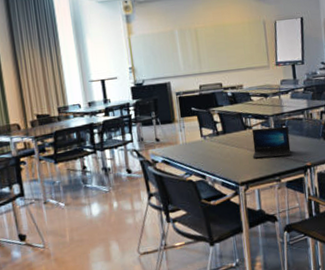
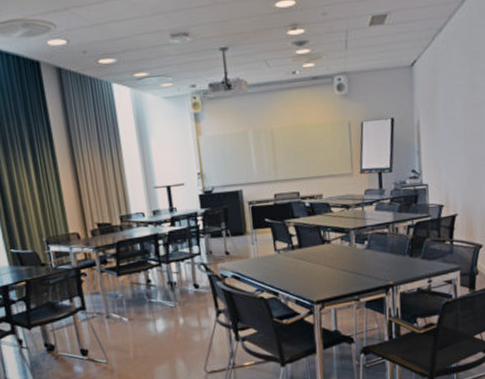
laptop: present [251,126,291,159] -> none [330,241,372,276]

